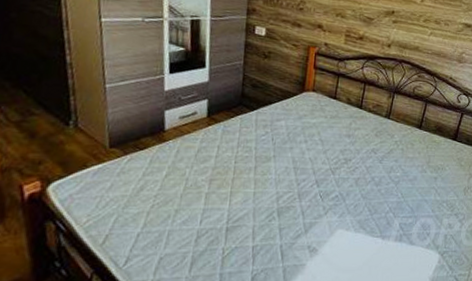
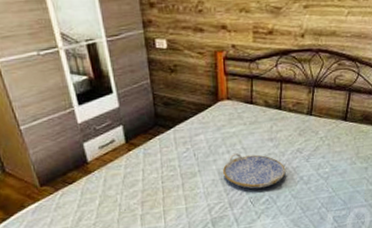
serving tray: none [296,144,359,184] -> present [222,153,286,189]

